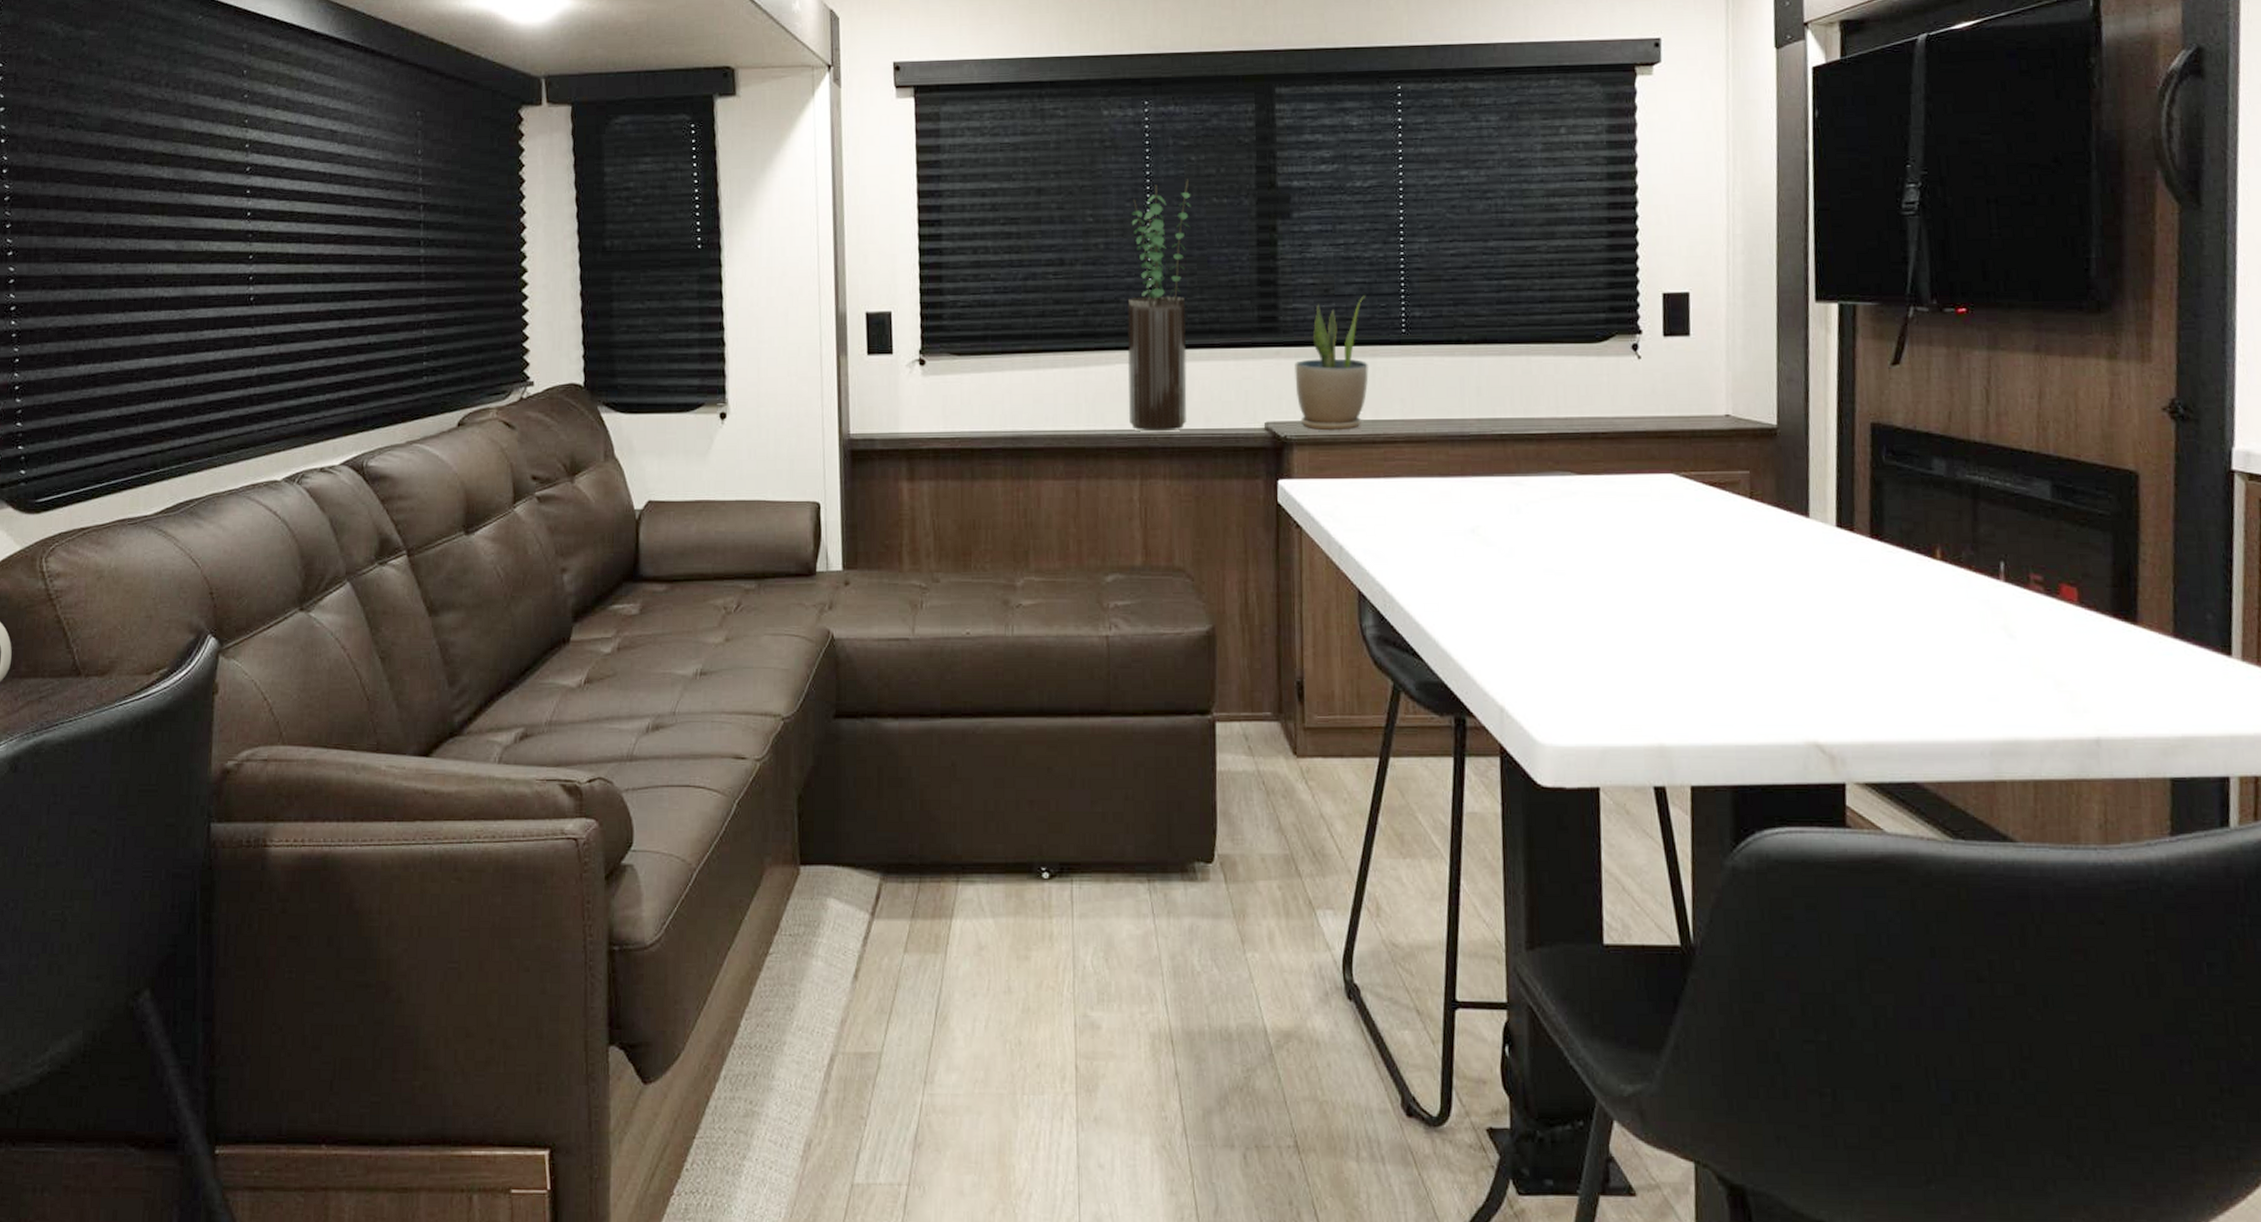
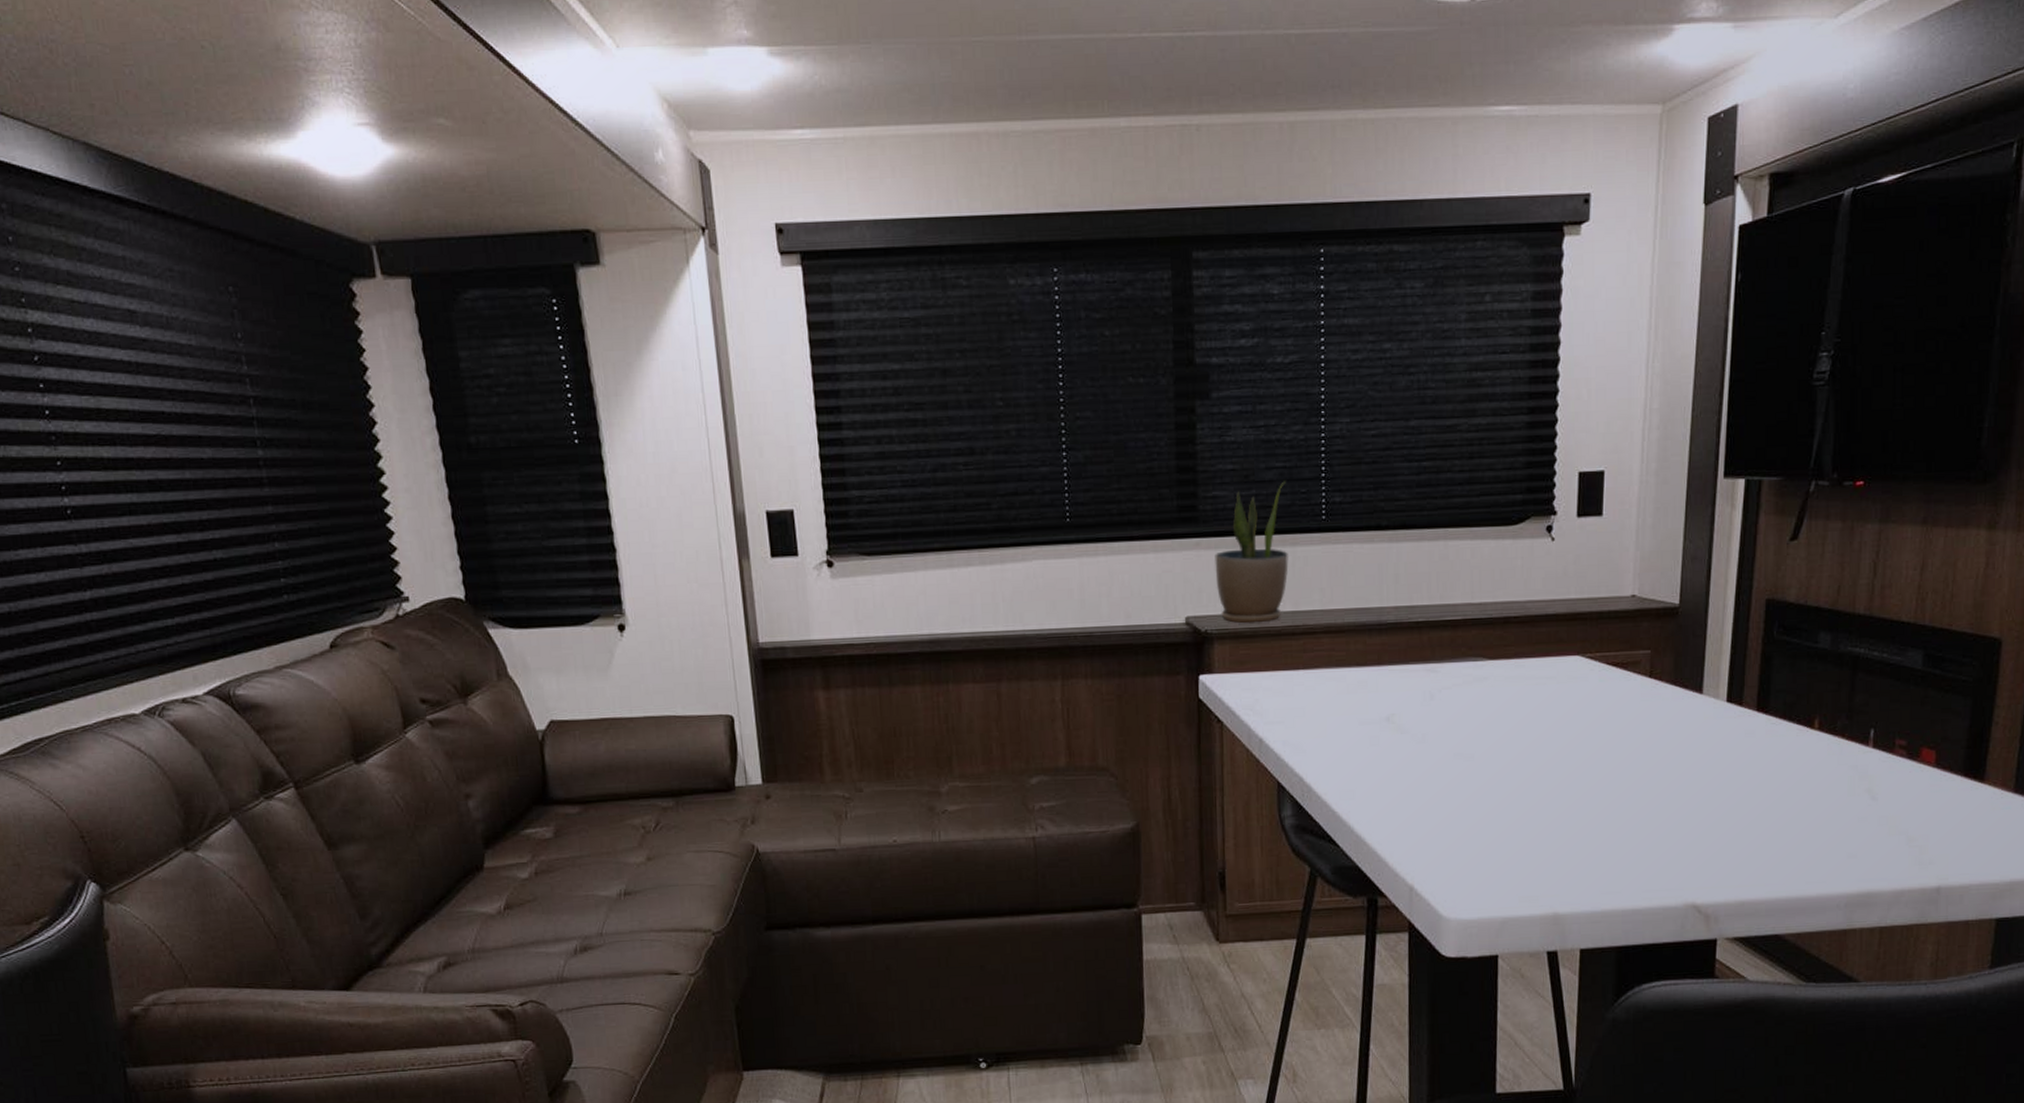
vase: present [1127,179,1192,432] -> none [1042,356,1107,631]

